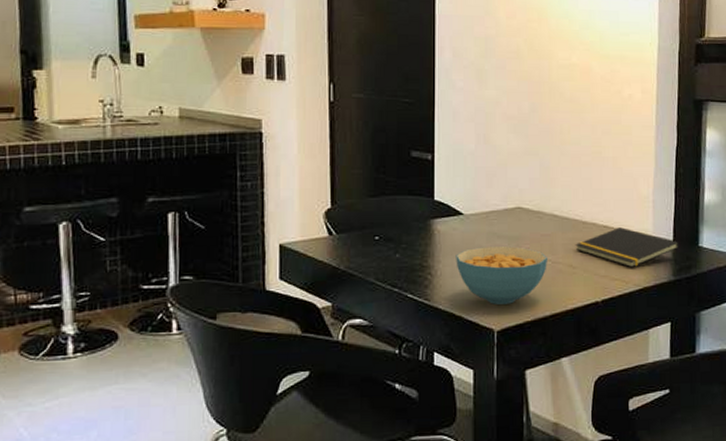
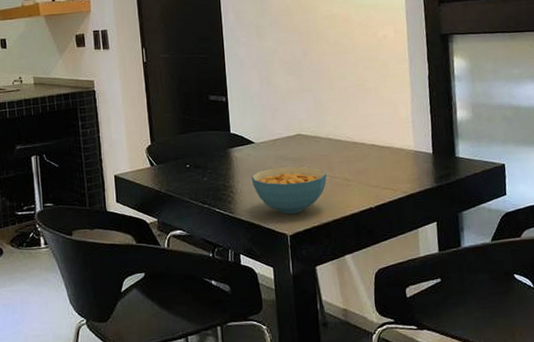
notepad: present [575,227,680,268] -> none [348,145,439,178]

